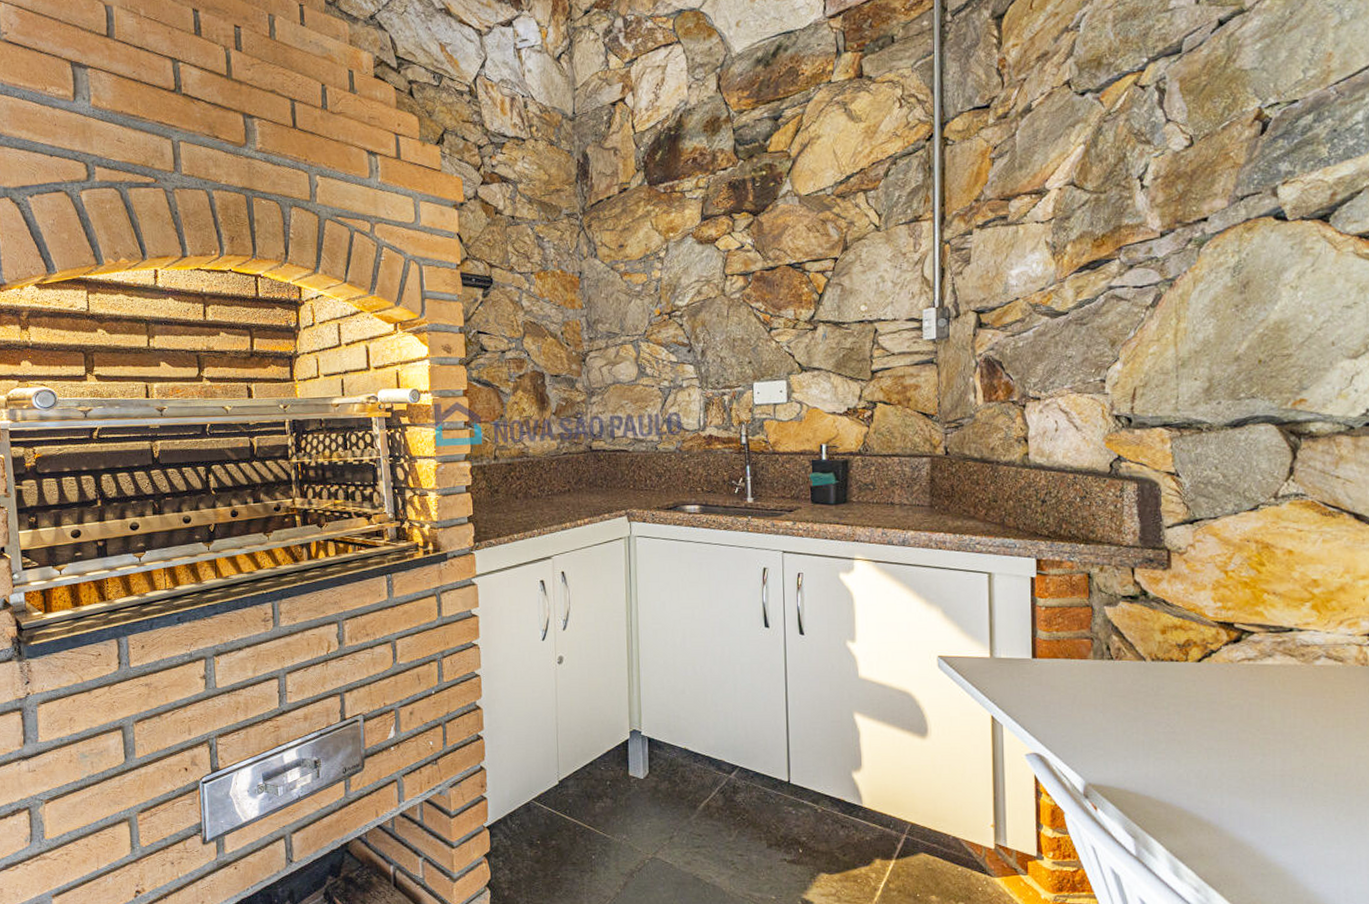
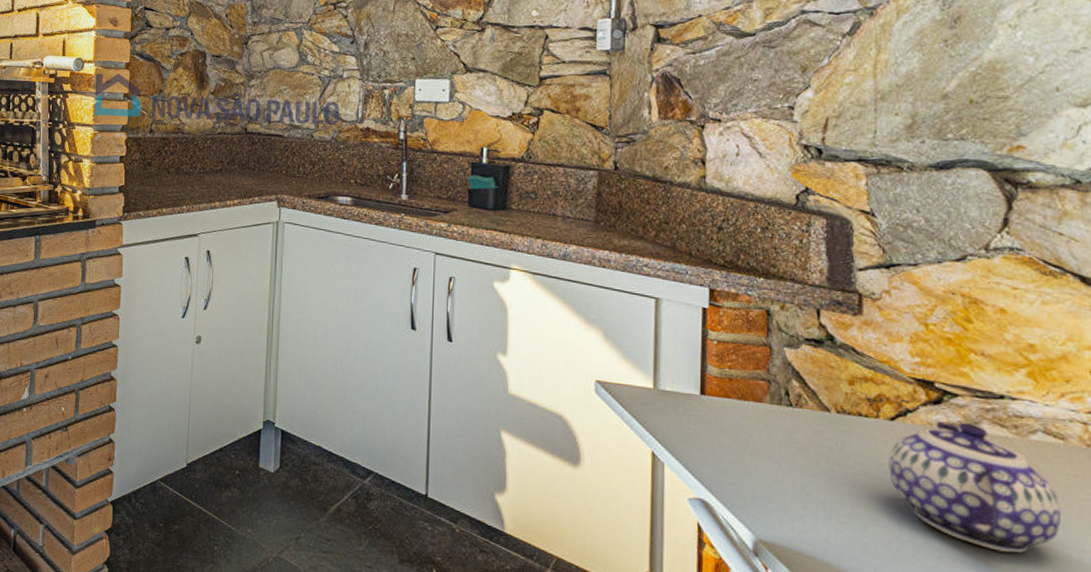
teapot: none [1197,656,1342,767] -> present [889,421,1062,553]

